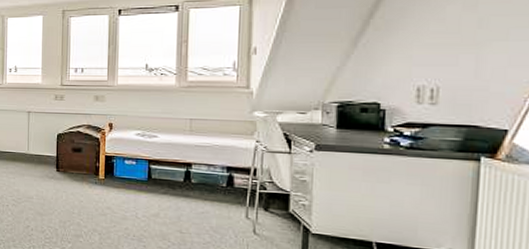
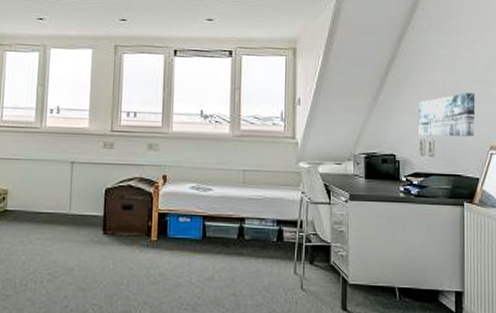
wall art: none [415,29,510,82] -> present [418,93,476,137]

